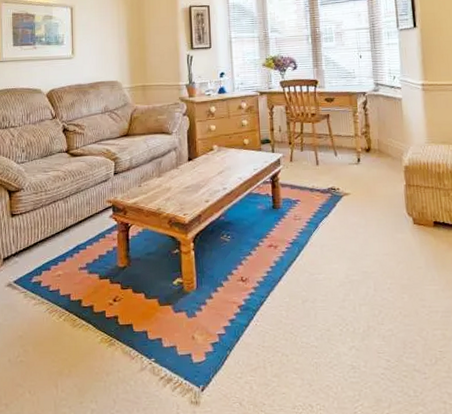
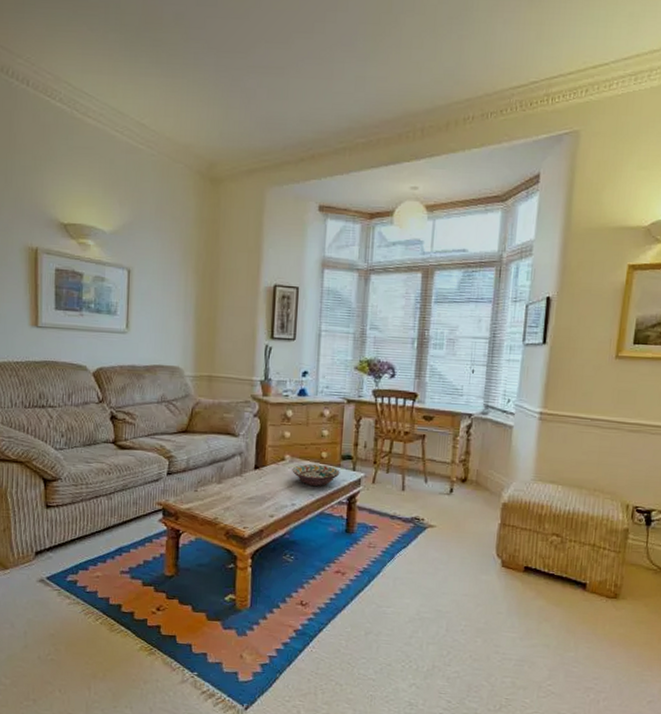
decorative bowl: none [220,150,262,170] -> present [292,463,340,486]

